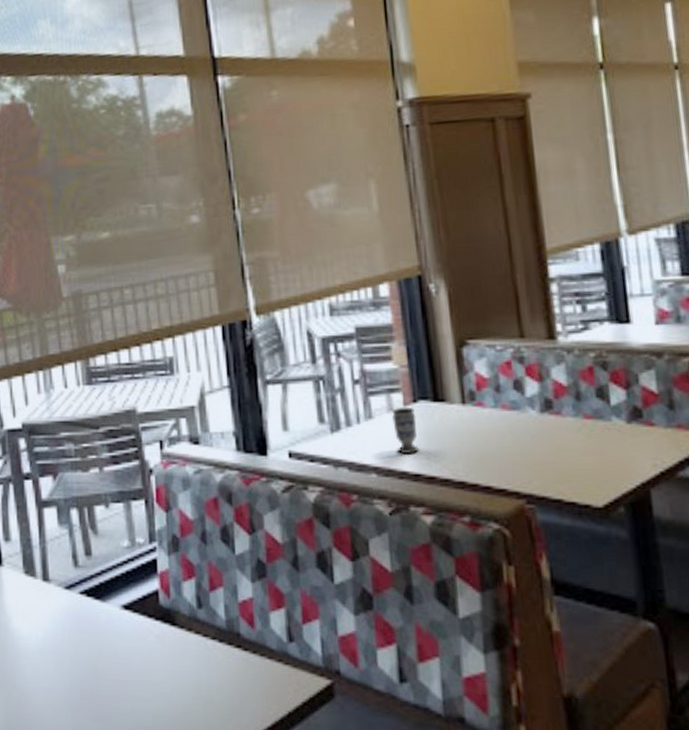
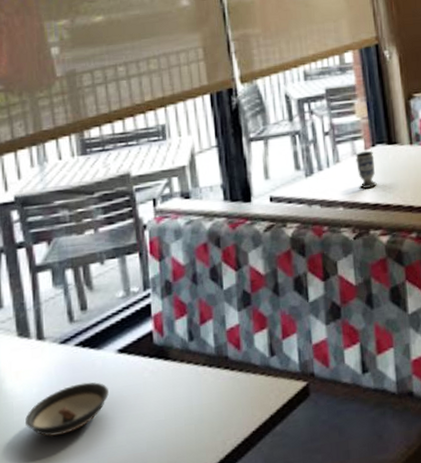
saucer: none [31,635,113,688] -> present [25,382,109,436]

